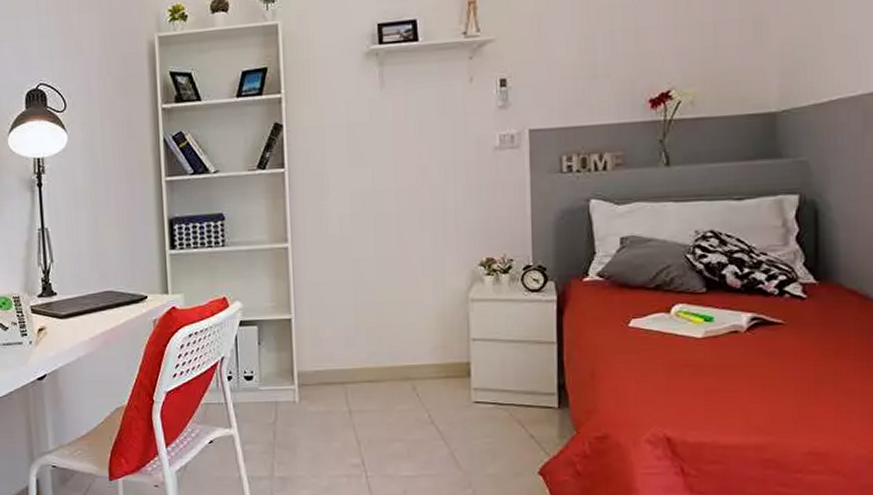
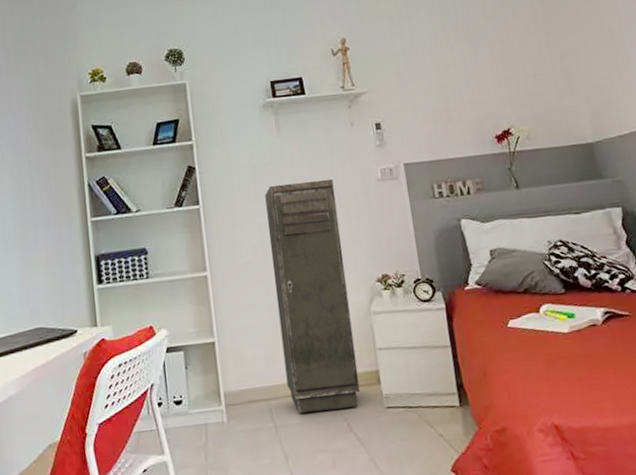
storage cabinet: none [360,145,447,400] -> present [265,180,361,414]

